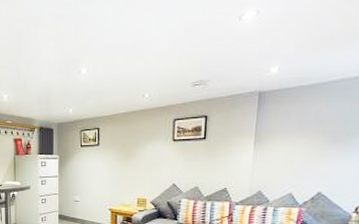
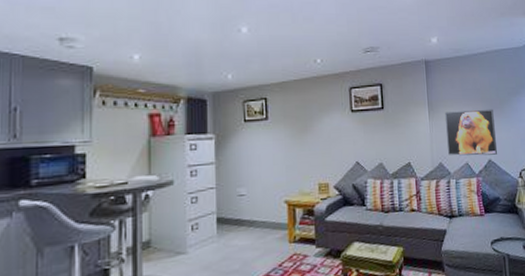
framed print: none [270,141,336,188] -> present [444,109,497,156]

